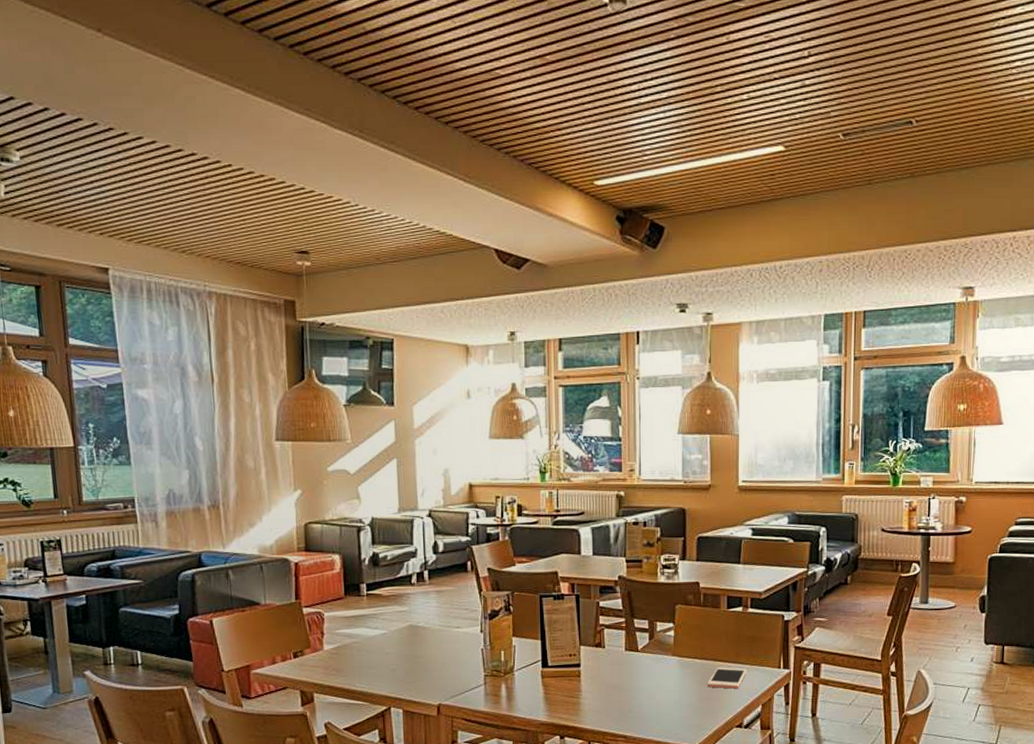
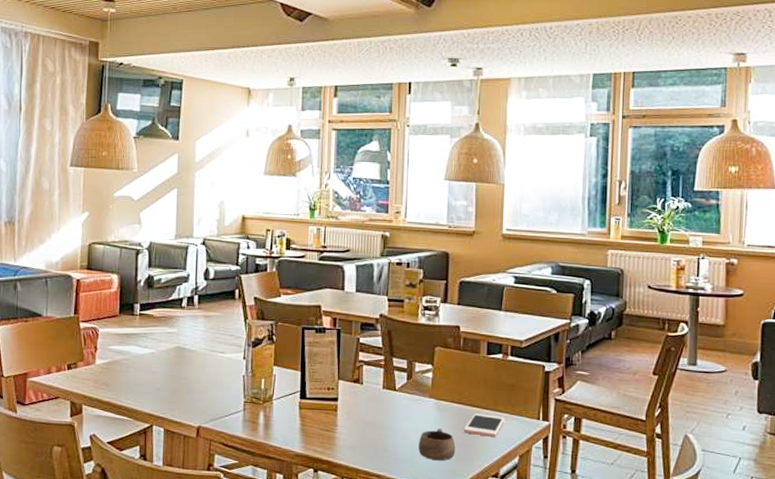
cup: none [664,685,700,716] -> present [419,428,456,460]

